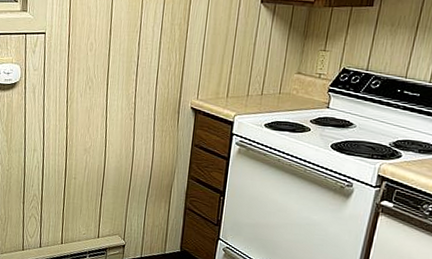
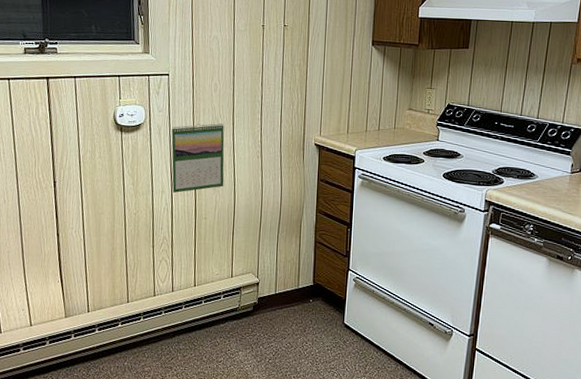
calendar: none [44,83,98,152] -> present [171,123,225,193]

